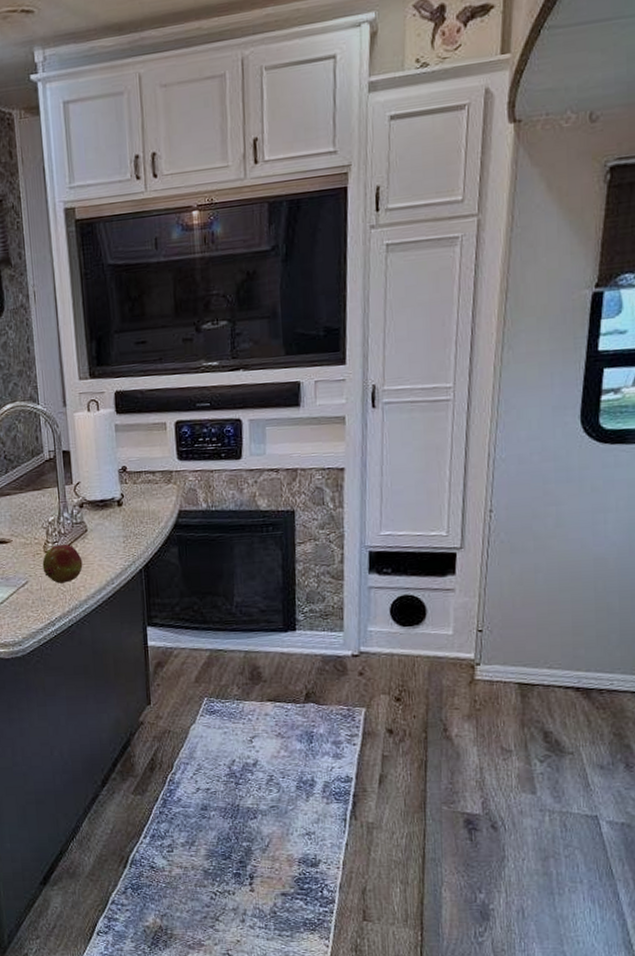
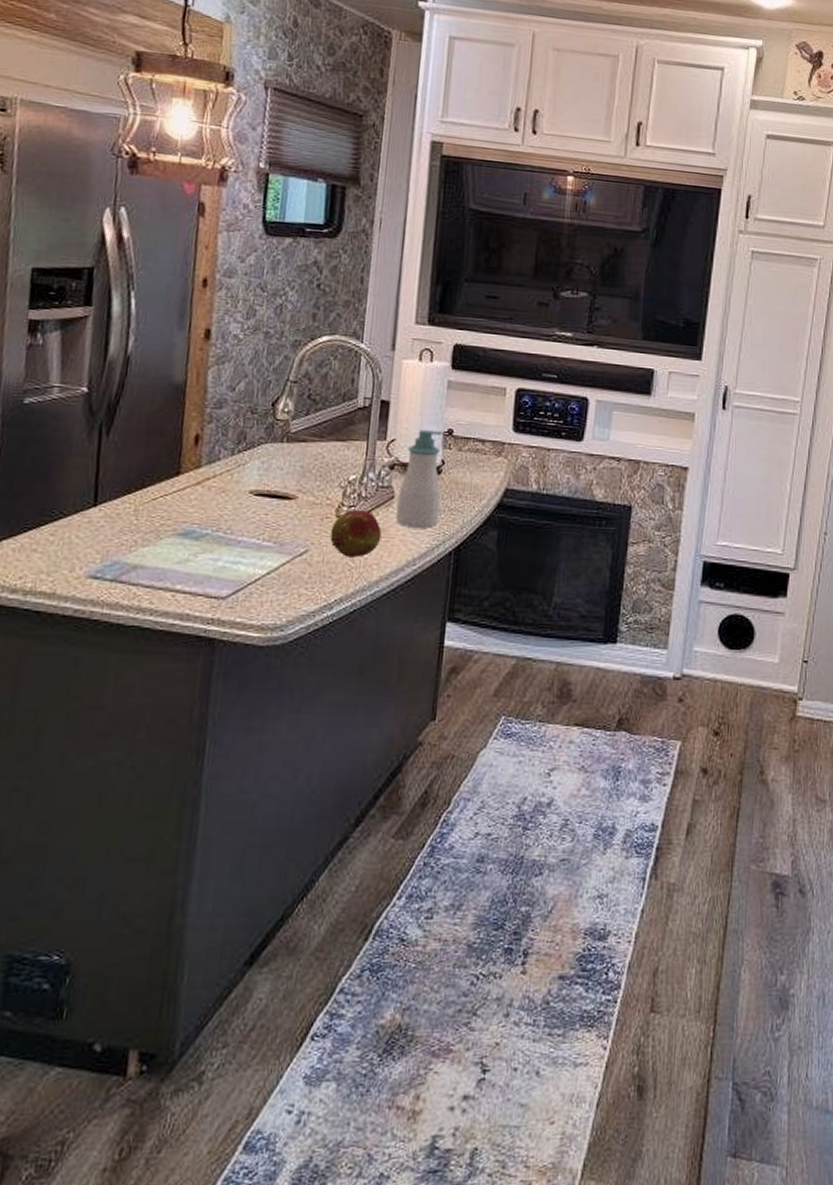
soap bottle: none [90,469,126,554] -> present [396,430,443,528]

